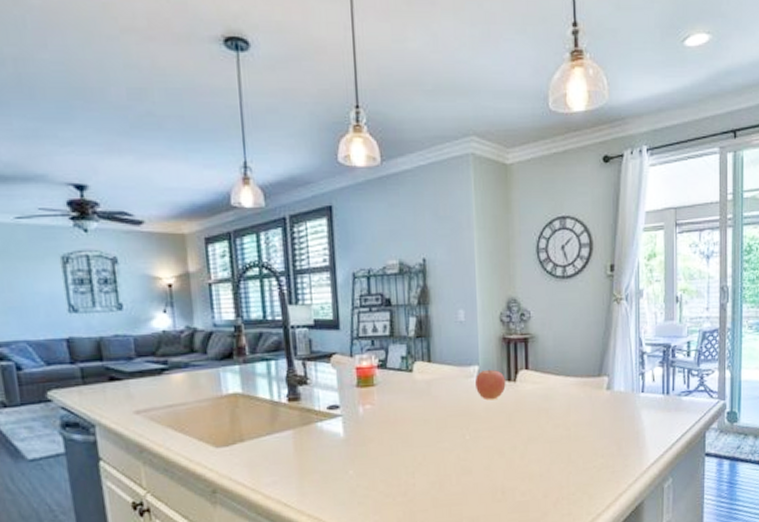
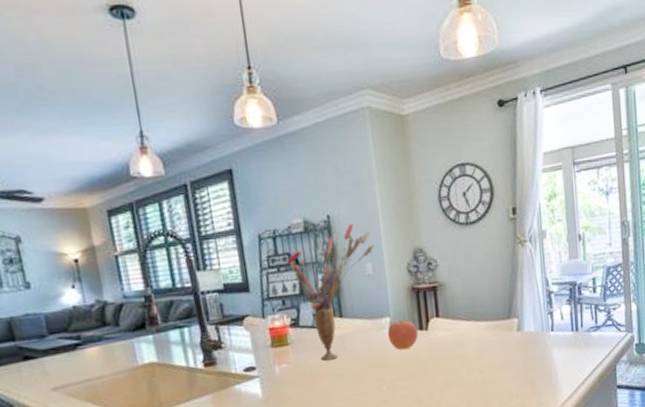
bouquet: none [378,269,468,405] -> present [285,224,374,361]

